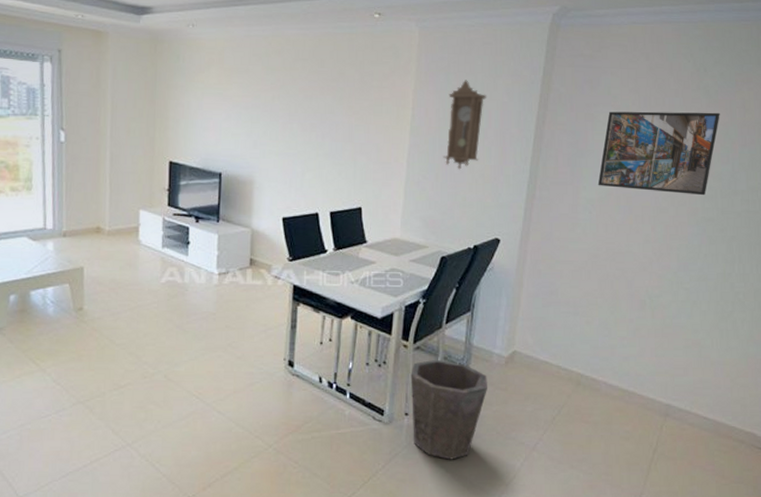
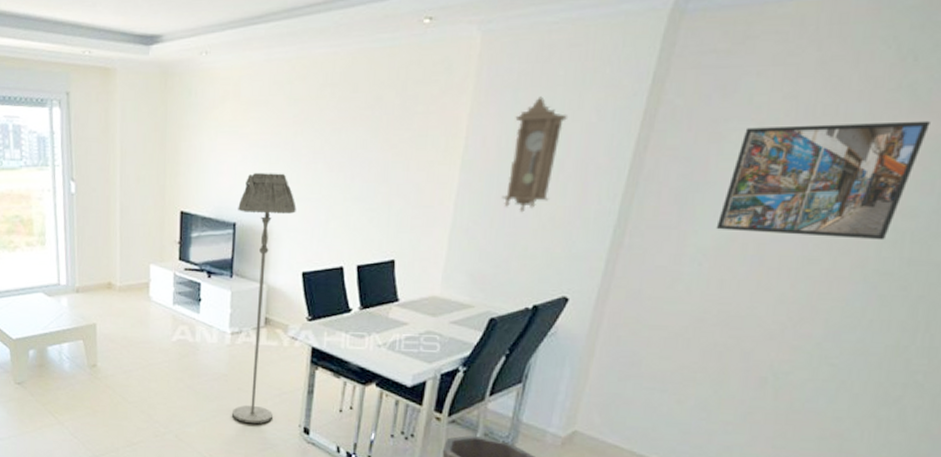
floor lamp: none [221,130,276,360] -> present [232,173,297,424]

